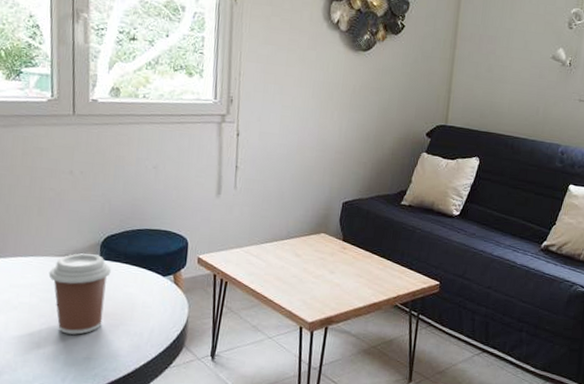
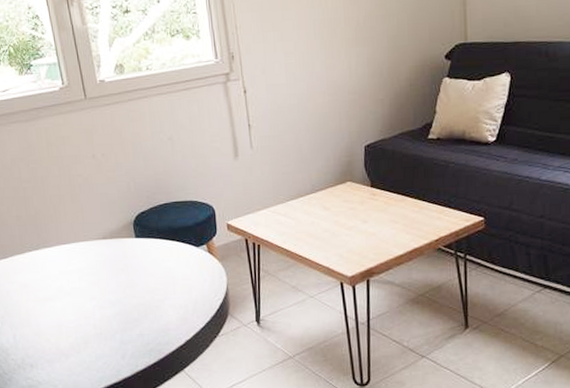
coffee cup: present [48,253,111,335] -> none [91,234,148,313]

